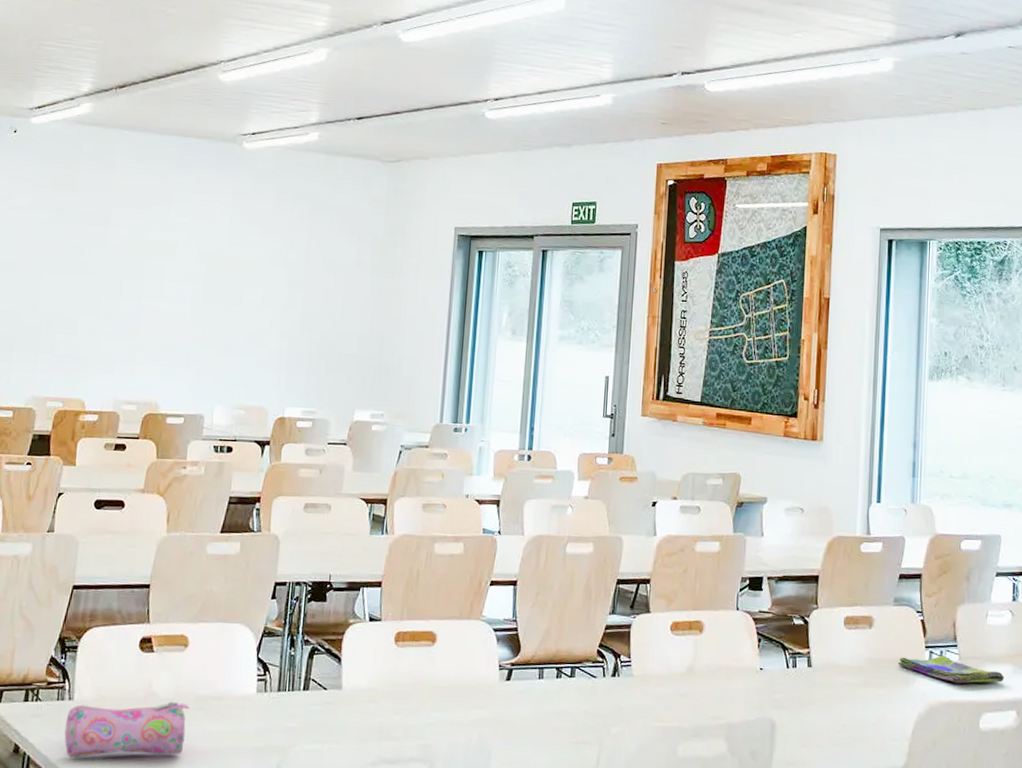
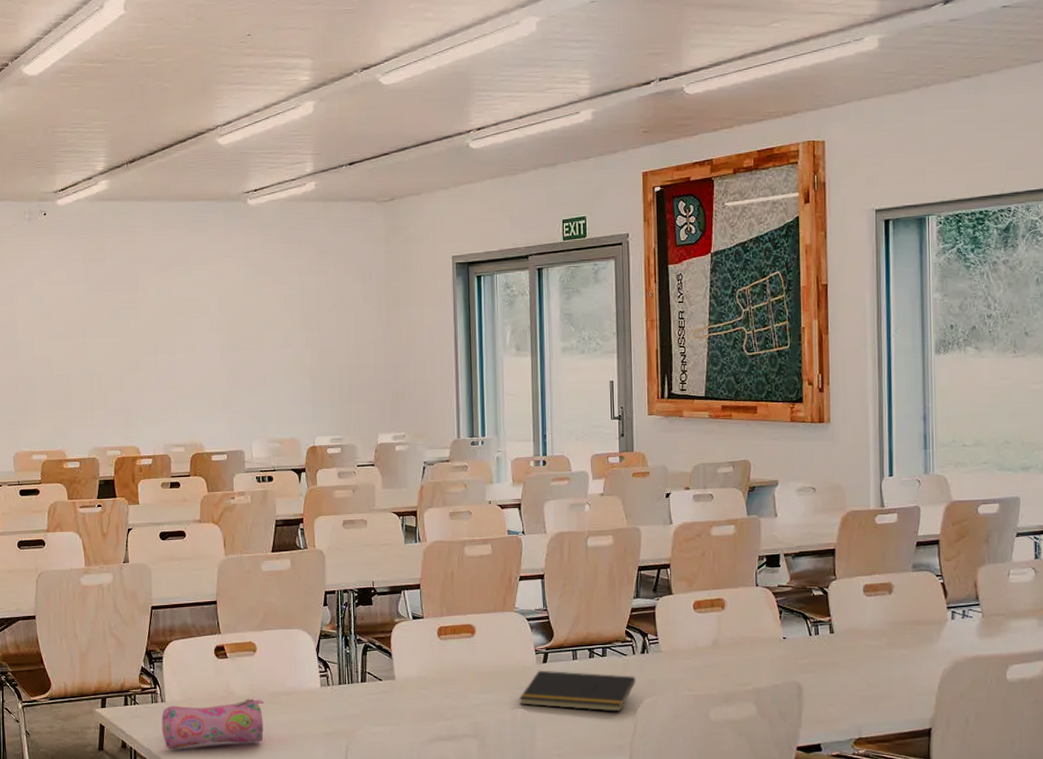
notepad: none [476,688,604,741] -> present [519,670,636,712]
dish towel: present [898,655,1005,684] -> none [920,614,1031,639]

